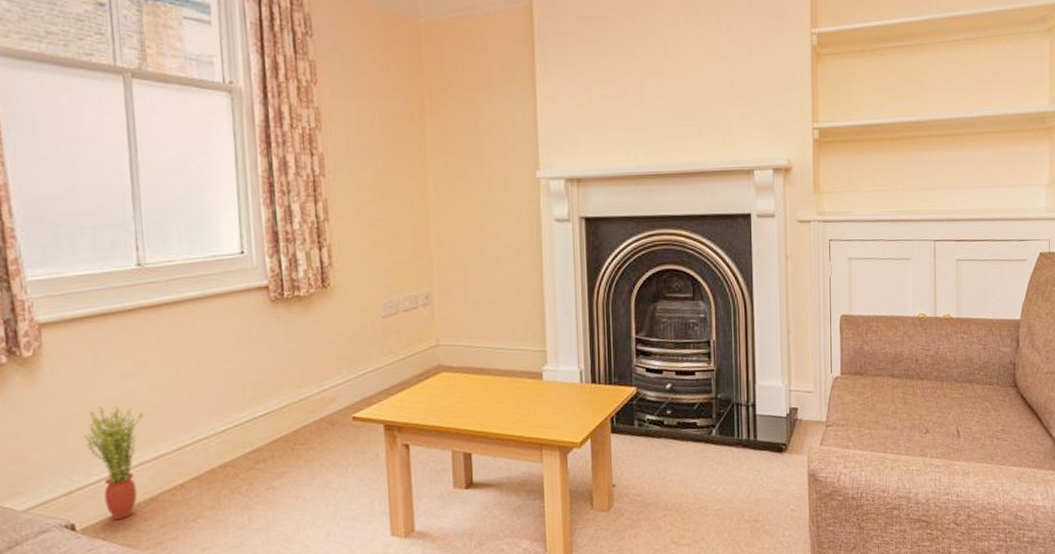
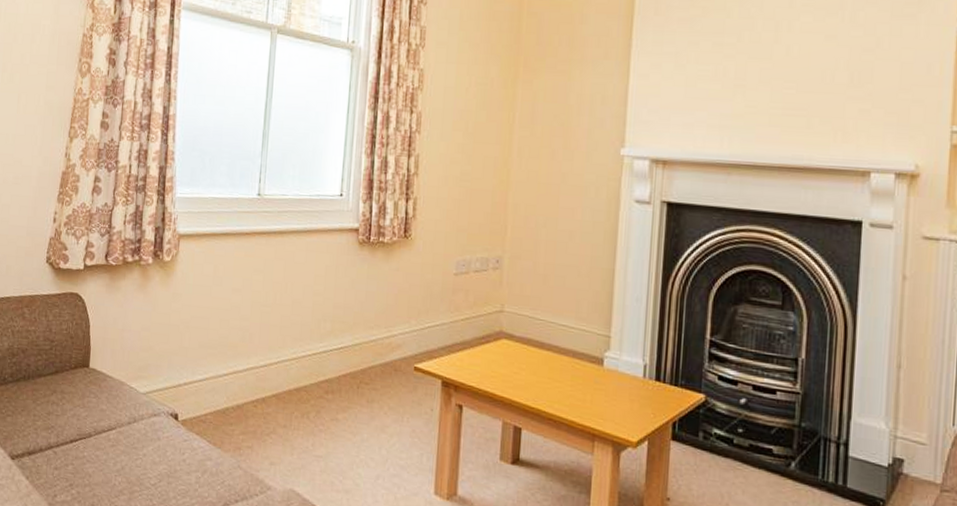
potted plant: present [84,404,143,520] -> none [196,315,243,419]

